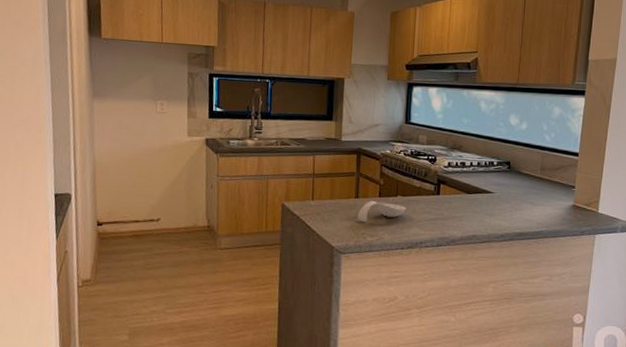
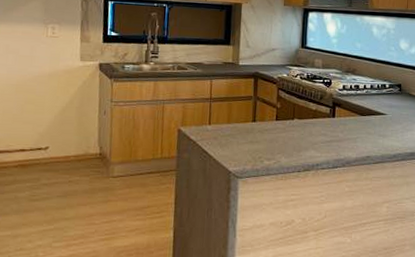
spoon rest: present [357,201,406,222] -> none [254,124,303,145]

